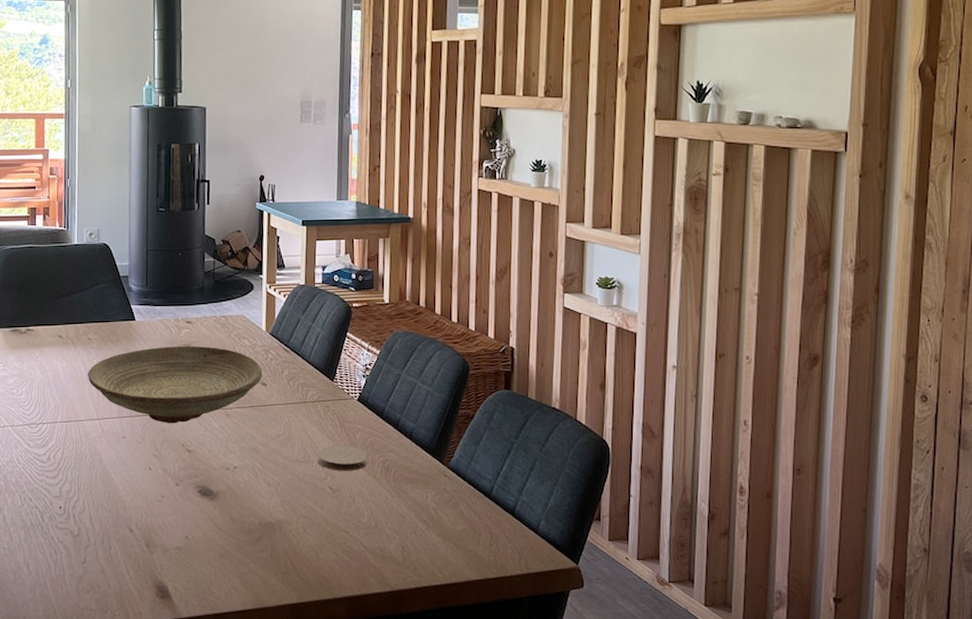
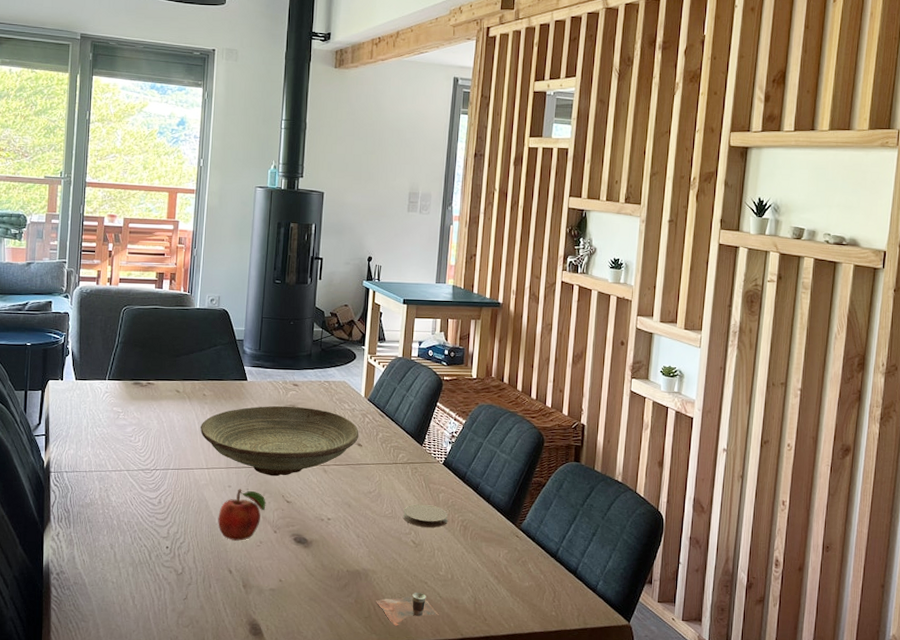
fruit: none [113,439,165,496] -> present [218,489,266,541]
cup: none [293,543,365,581] -> present [376,593,440,626]

